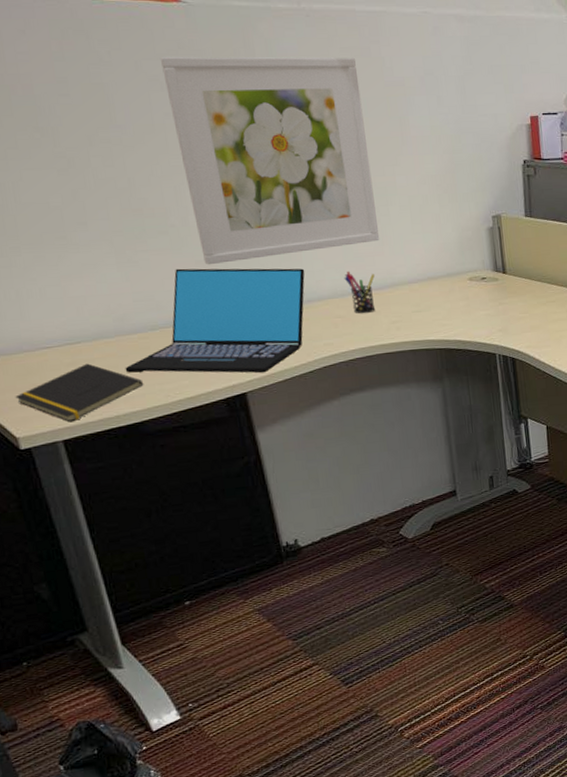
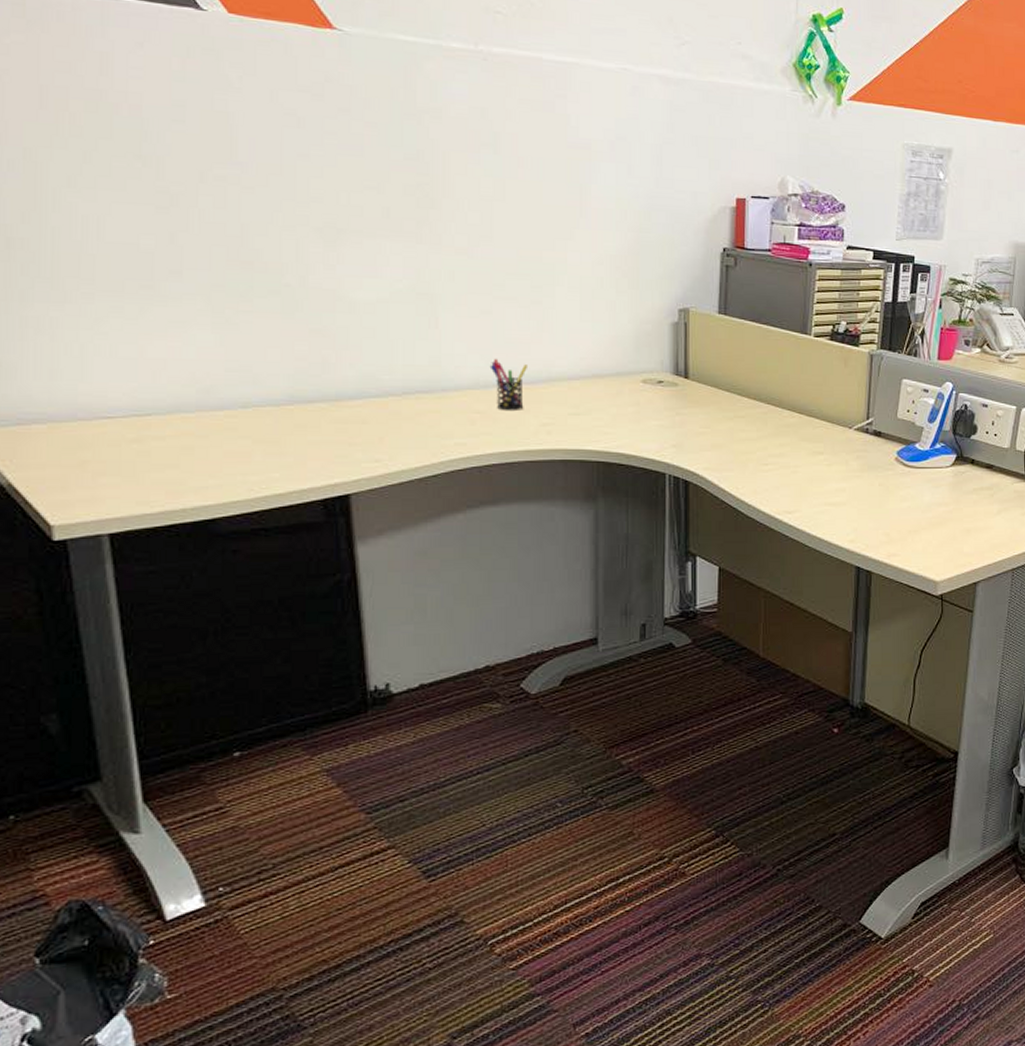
notepad: present [15,363,144,422] -> none [57,441,223,512]
laptop: present [125,268,305,373] -> none [202,336,443,472]
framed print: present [161,56,380,265] -> none [302,88,540,336]

